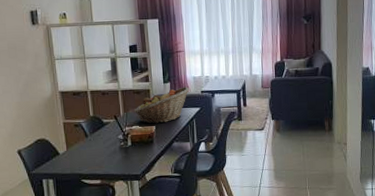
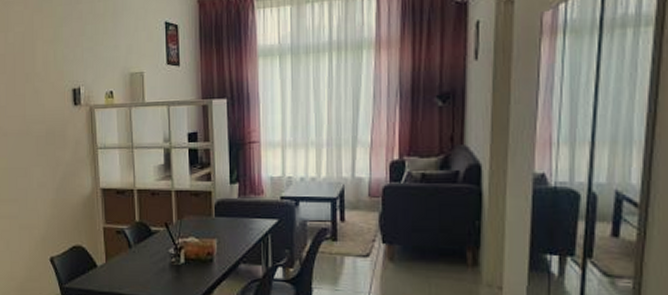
fruit basket: present [134,87,190,124] -> none [190,190,265,237]

